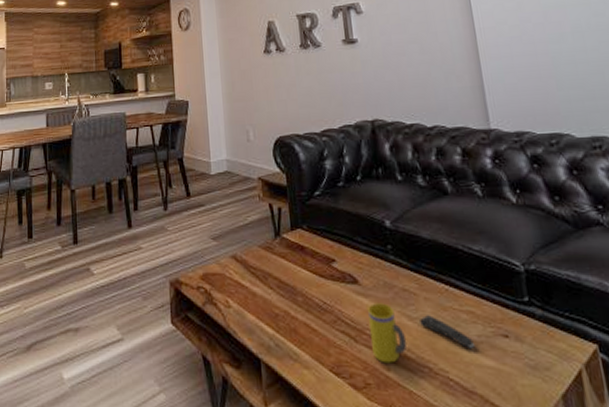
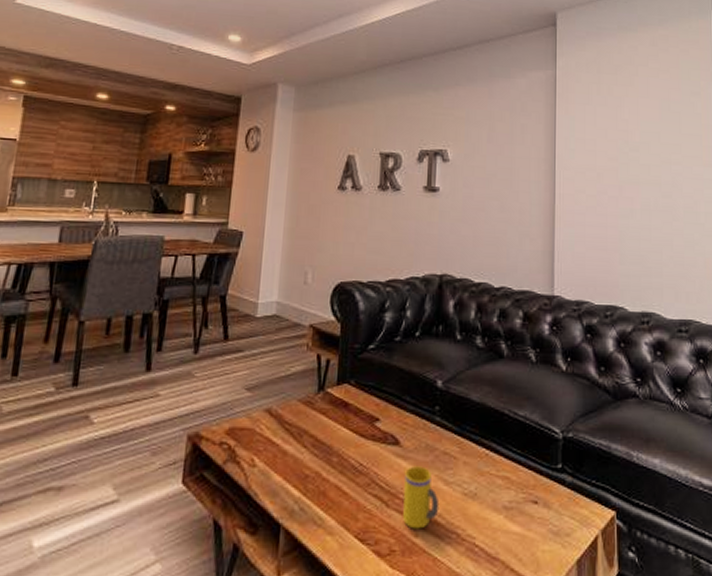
remote control: present [420,315,476,350] -> none [456,480,506,516]

